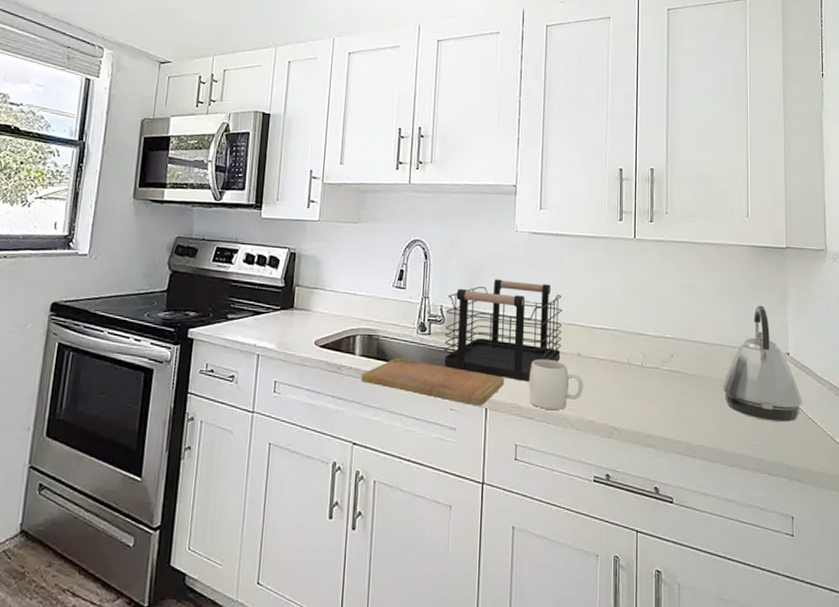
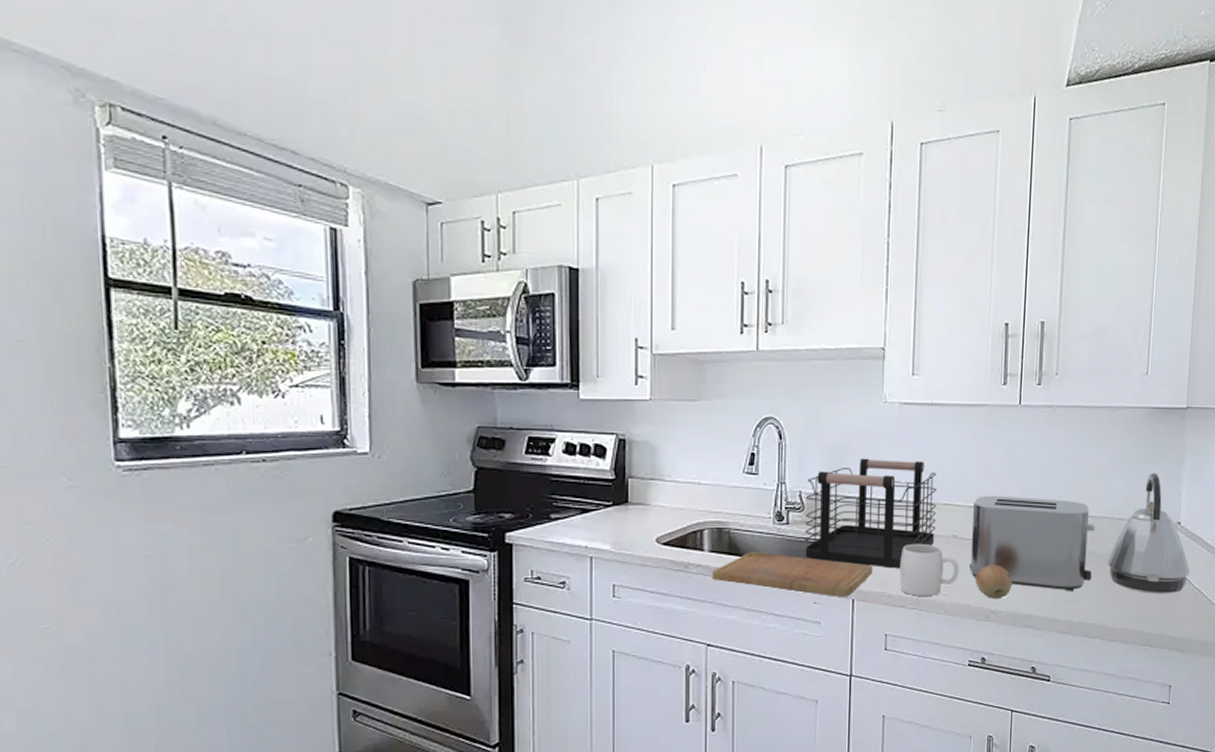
toaster: none [593,318,709,415] -> present [970,495,1096,592]
fruit: none [598,383,633,417] -> present [975,564,1013,600]

